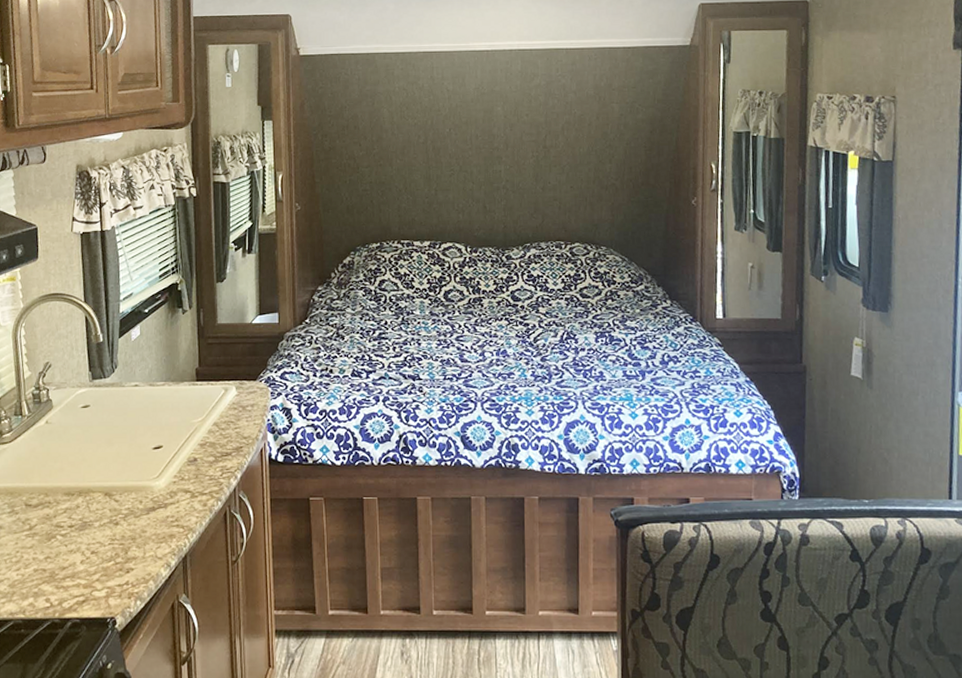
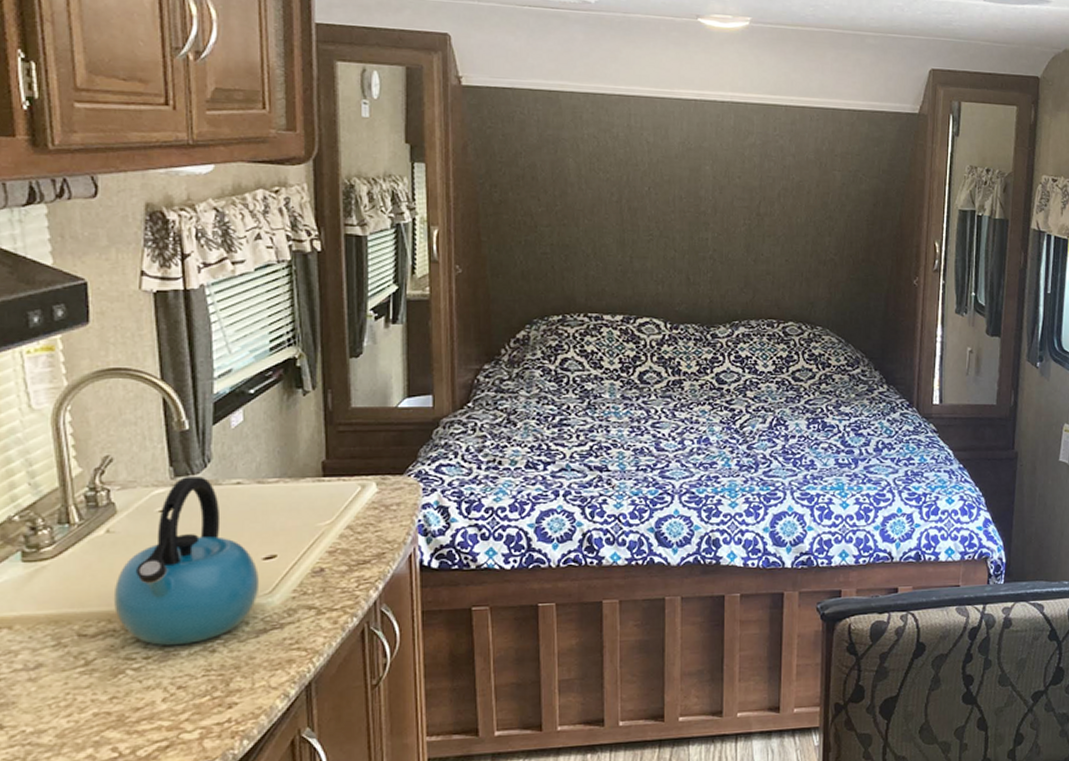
kettle: none [49,380,151,518] -> present [113,476,260,646]

